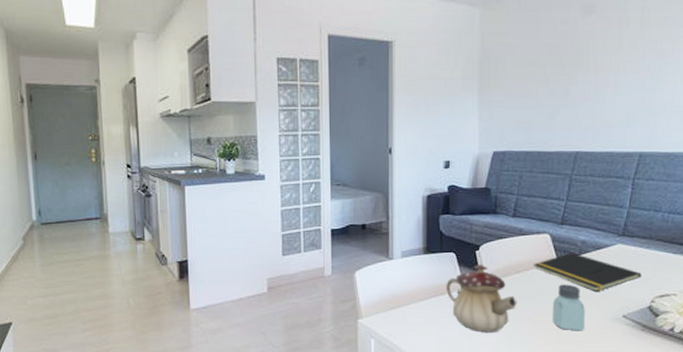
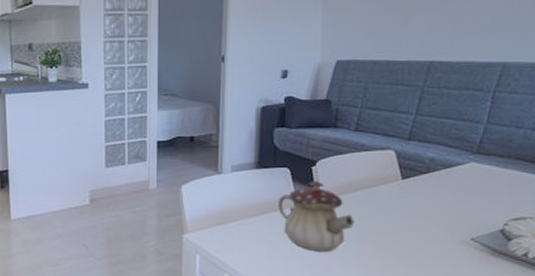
notepad: present [533,253,642,291] -> none [374,171,496,212]
saltshaker: present [553,284,585,331] -> none [392,204,430,254]

